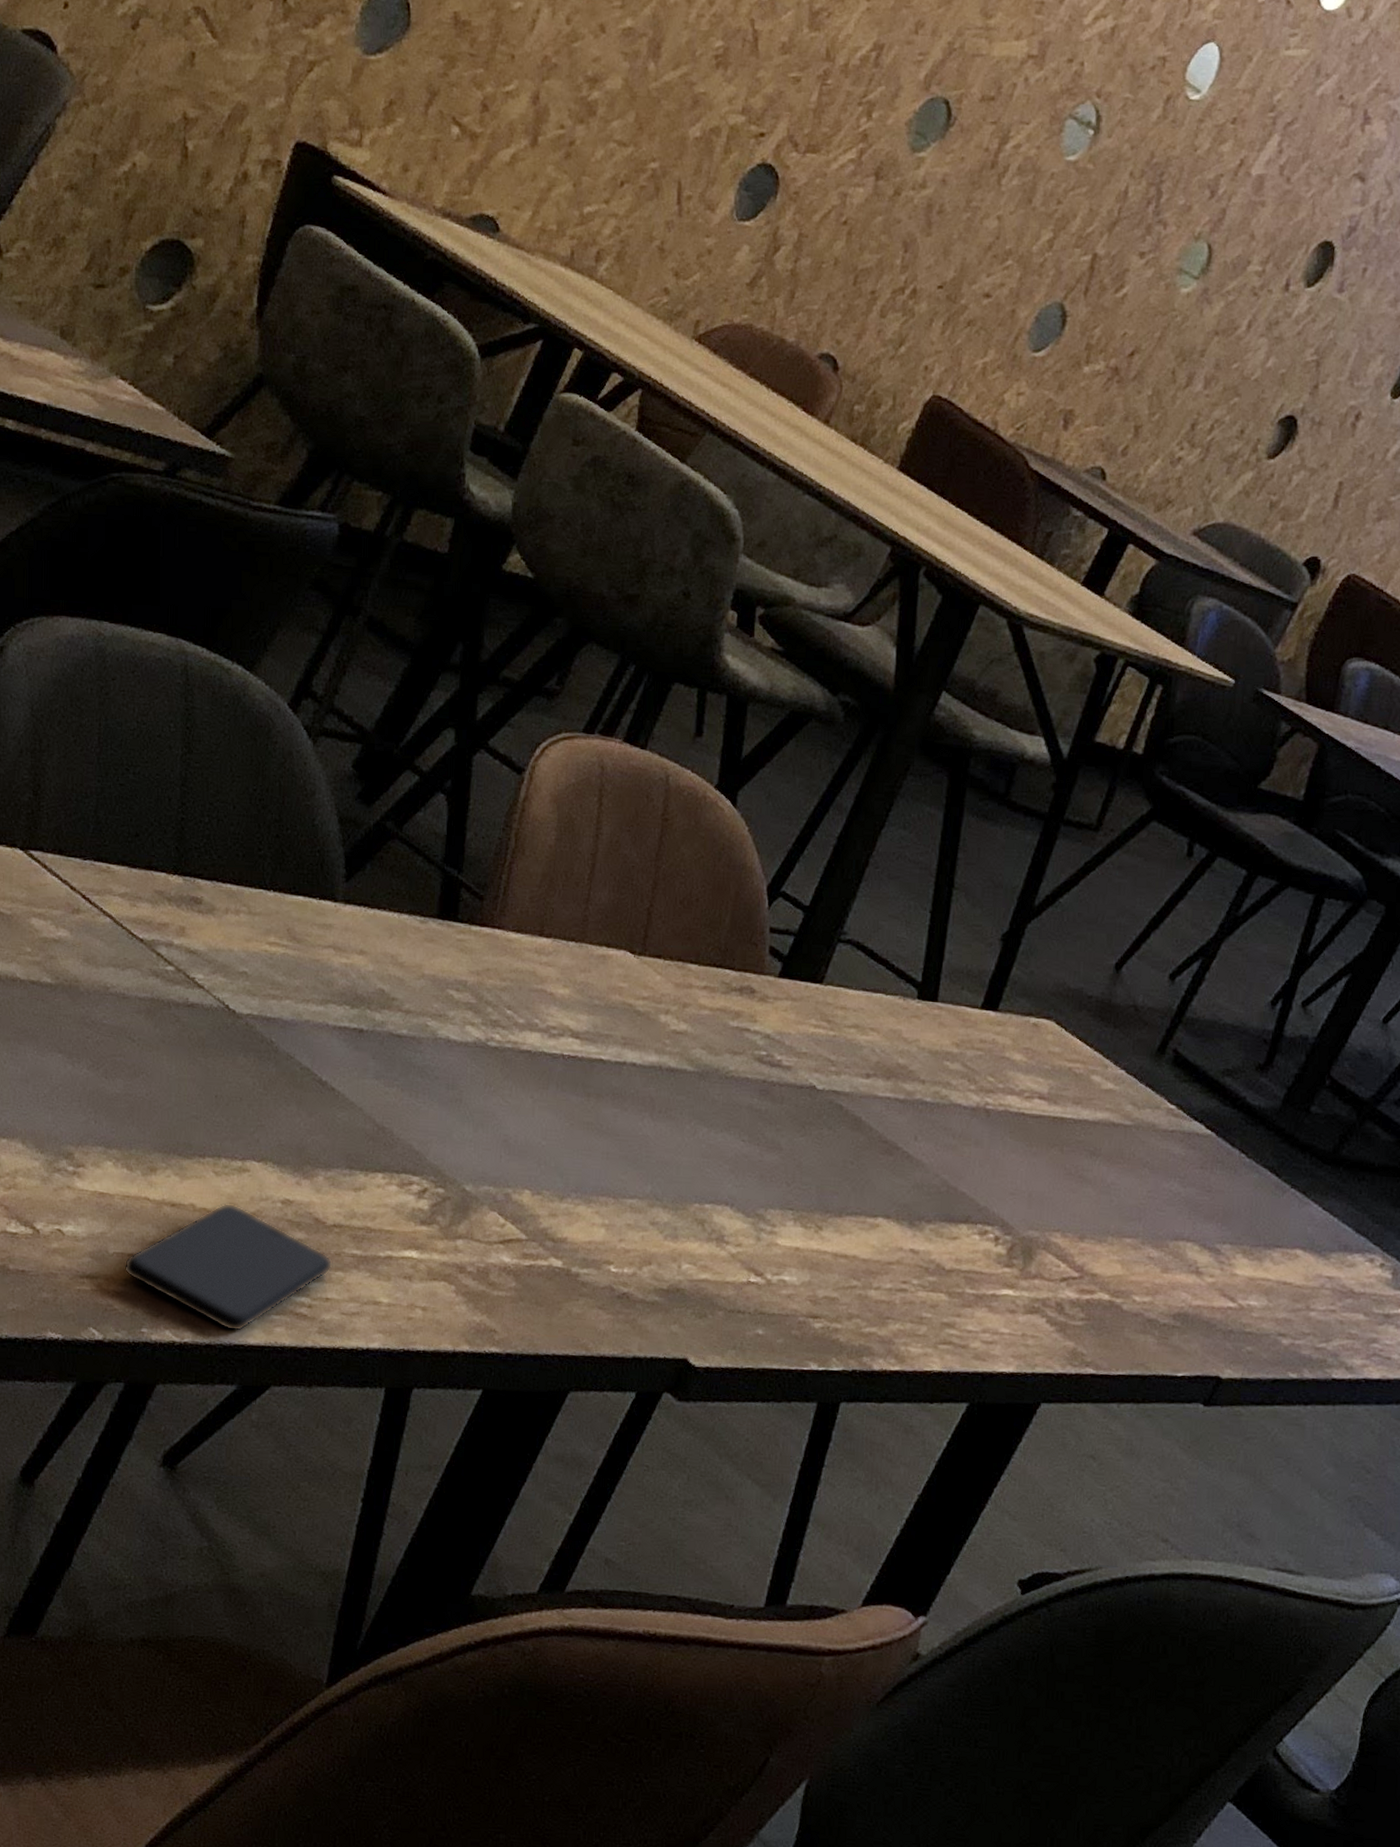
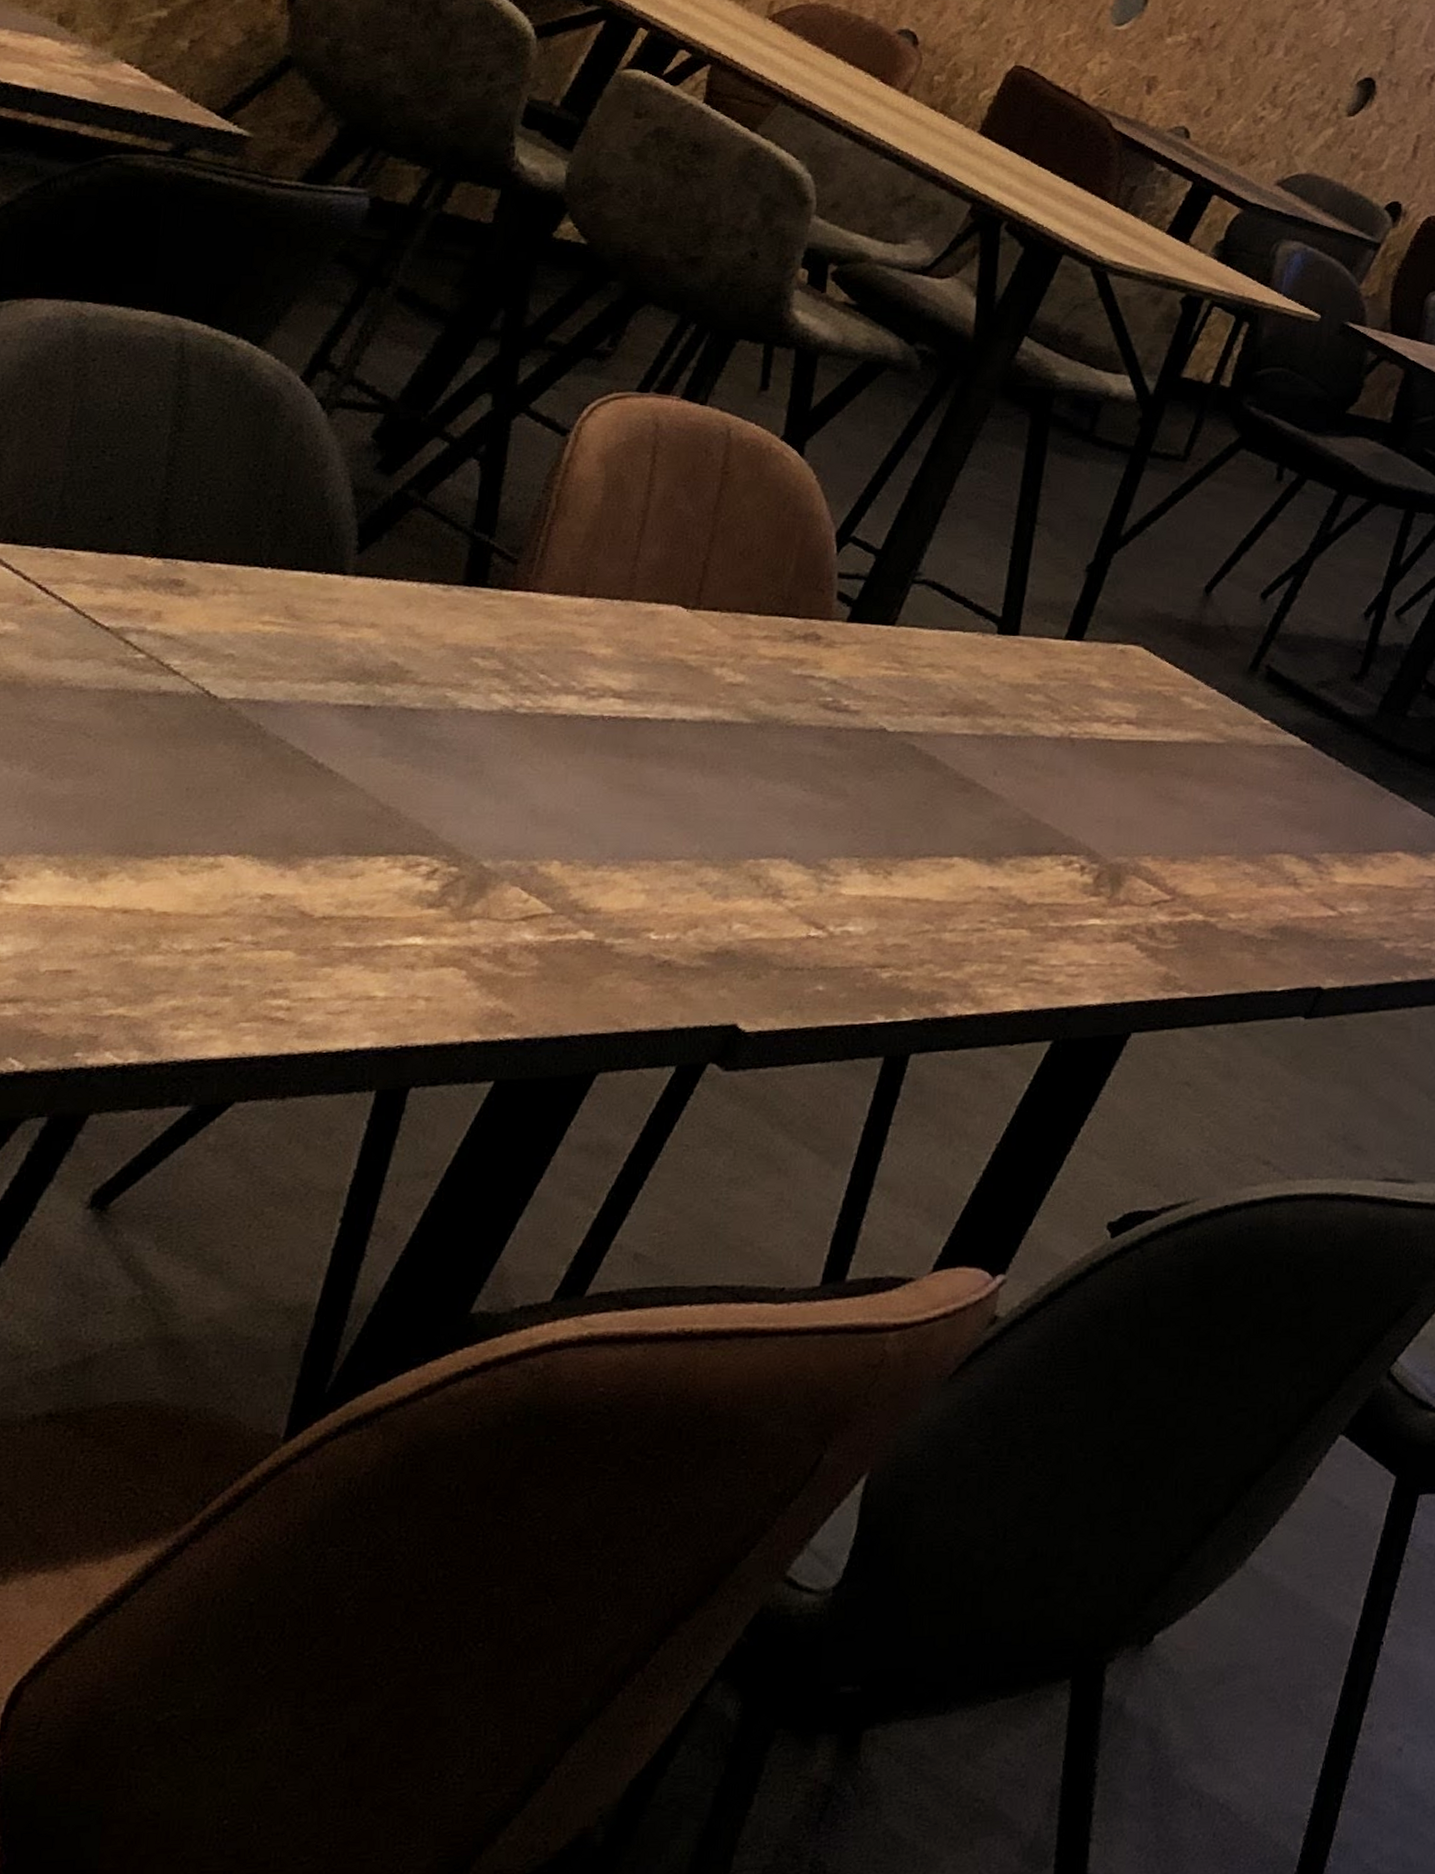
smartphone: present [123,1202,333,1332] -> none [56,903,320,1046]

